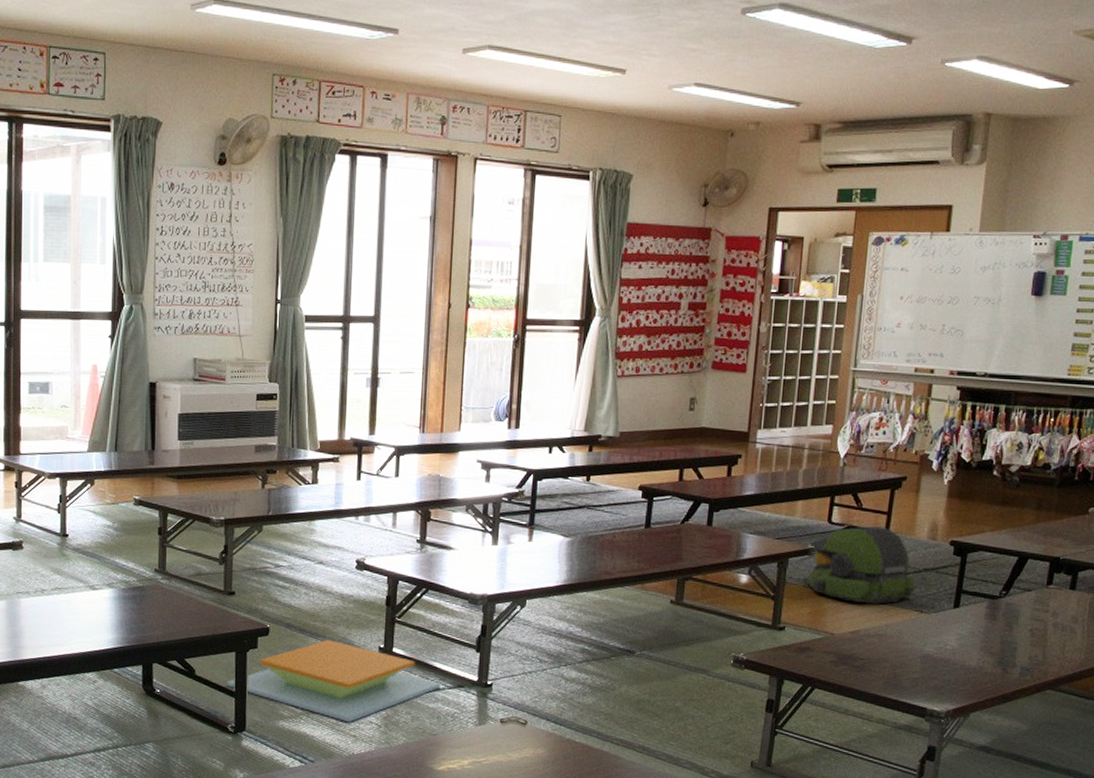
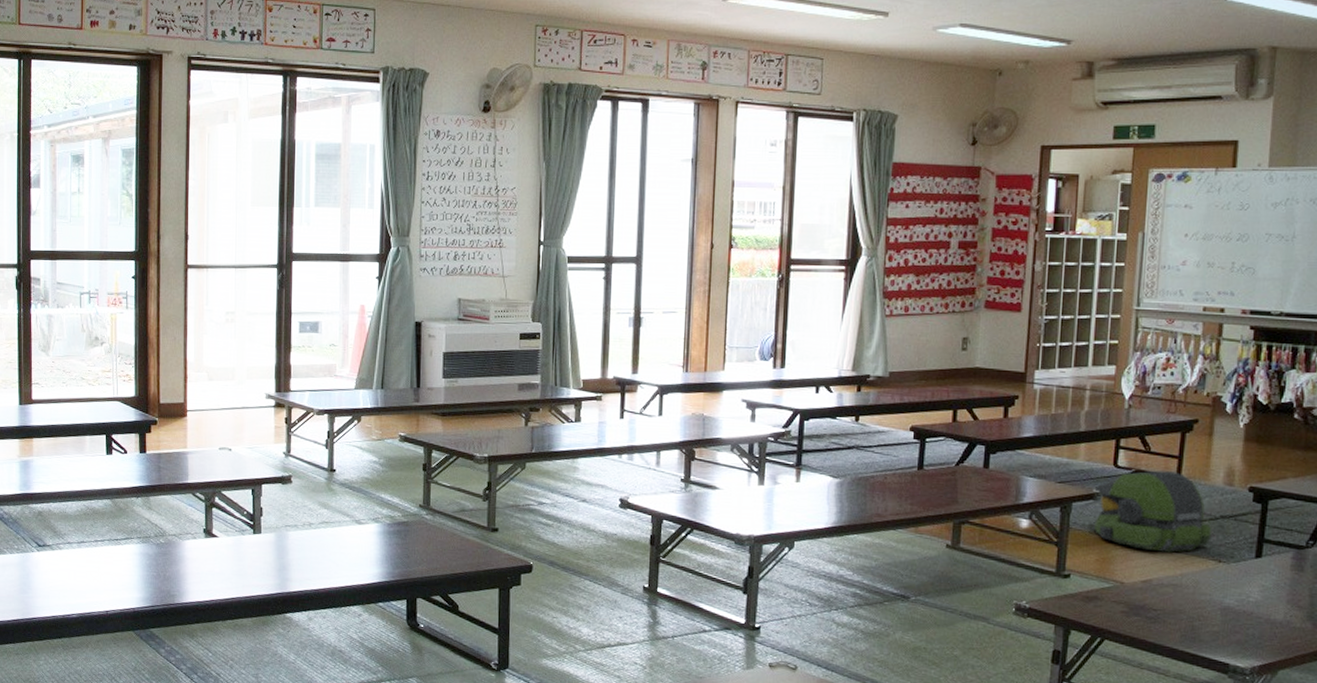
cushion: present [226,639,441,723] -> none [489,578,707,663]

